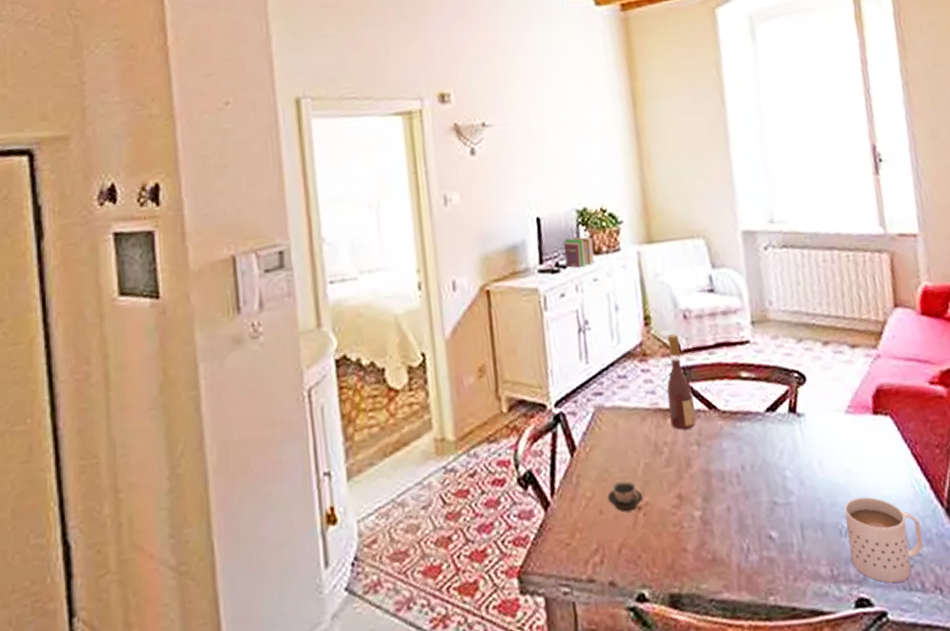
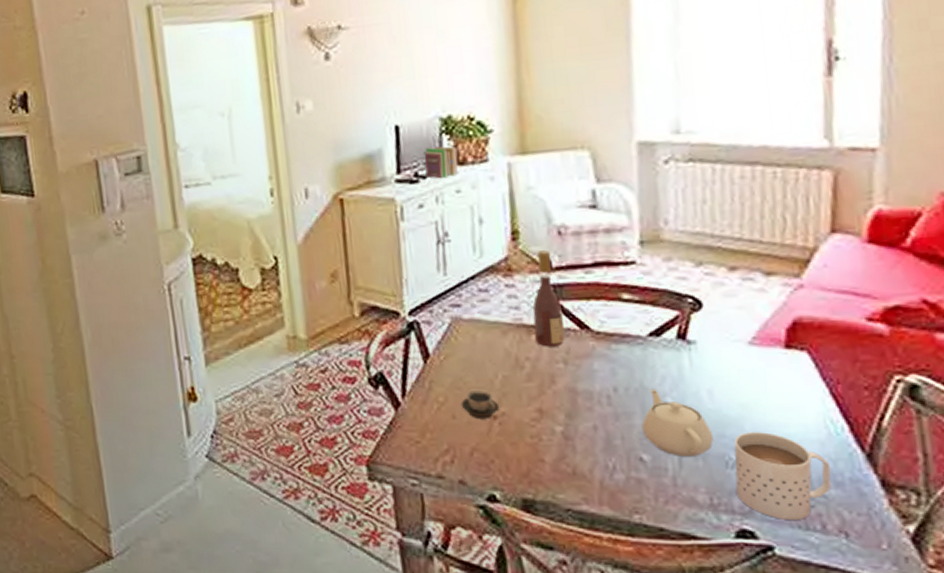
teapot: none [768,463,828,530] -> present [642,388,714,456]

